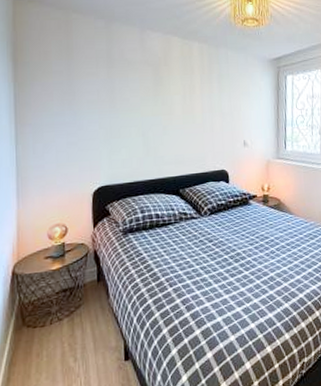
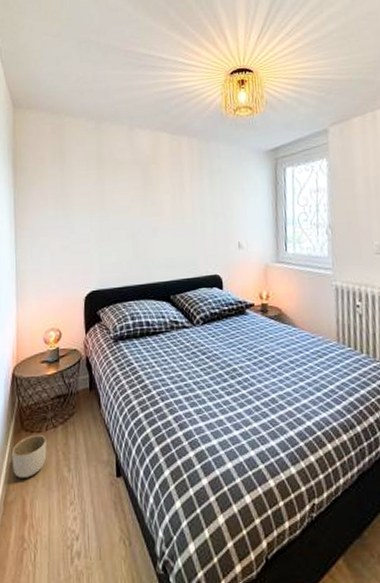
planter: none [11,328,51,374] -> present [11,434,47,478]

